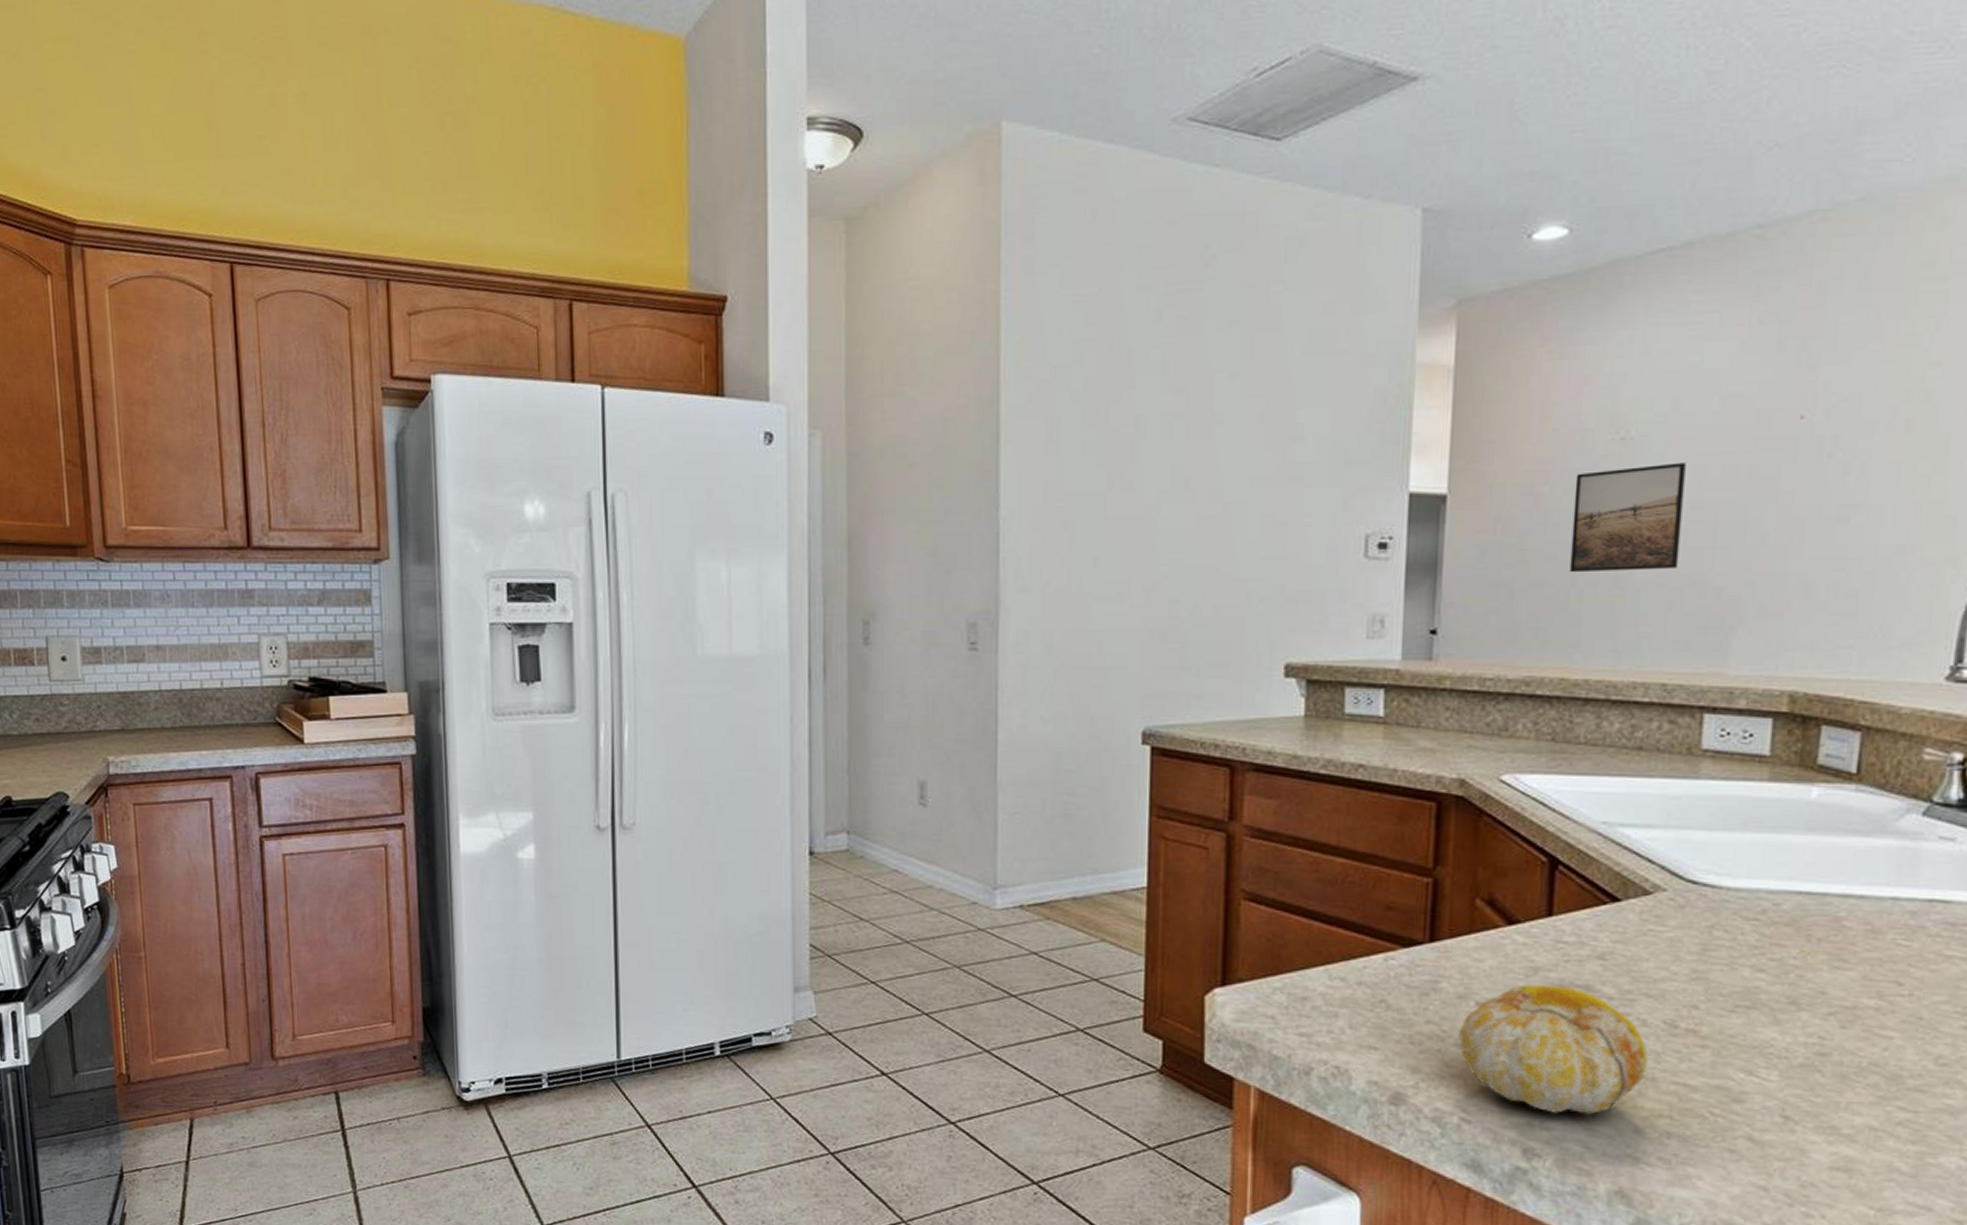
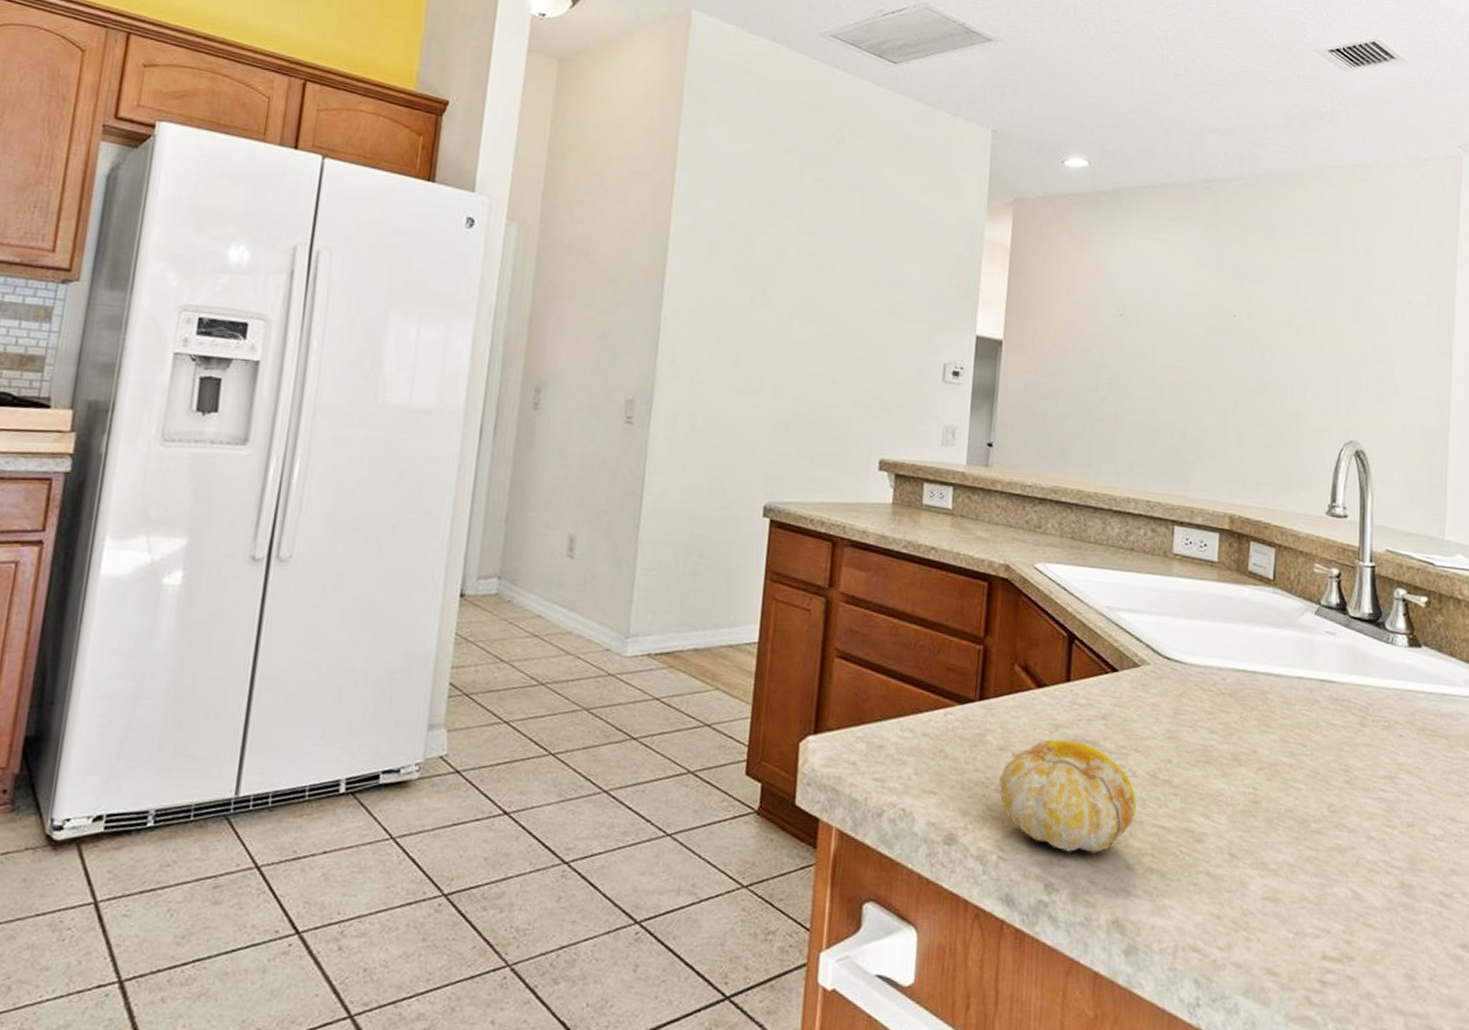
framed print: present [1569,462,1686,573] -> none [1085,336,1163,415]

